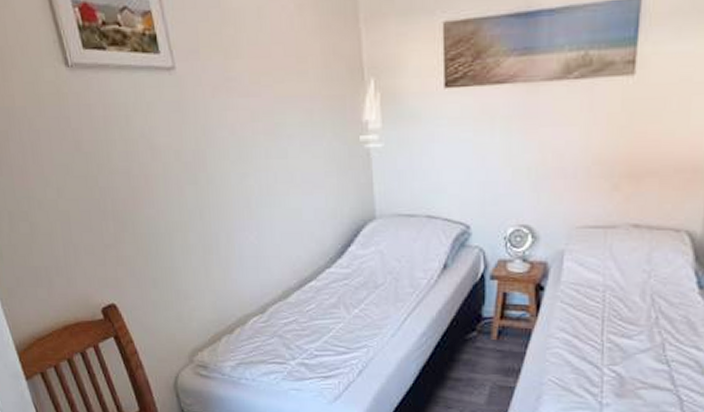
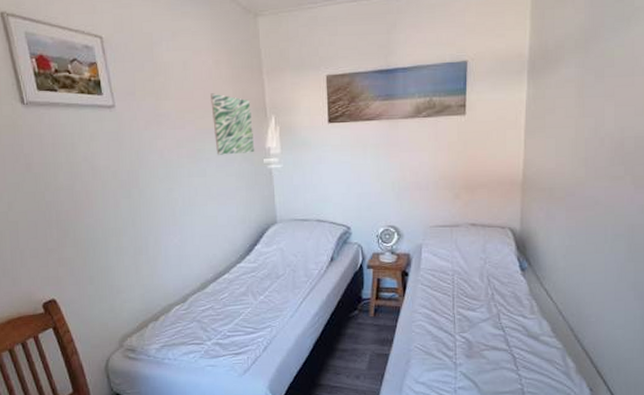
wall art: none [292,49,349,131] -> present [211,93,255,155]

